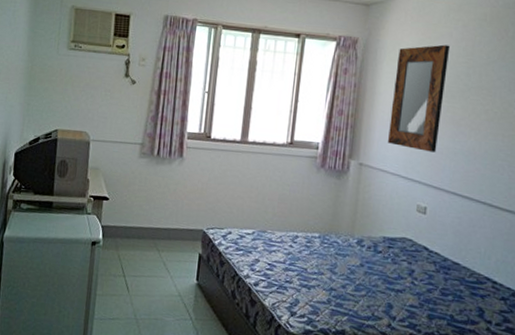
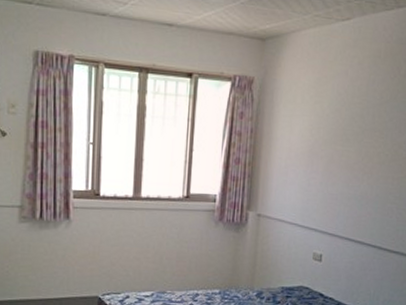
home mirror: present [388,44,451,153] -> none [285,84,346,199]

